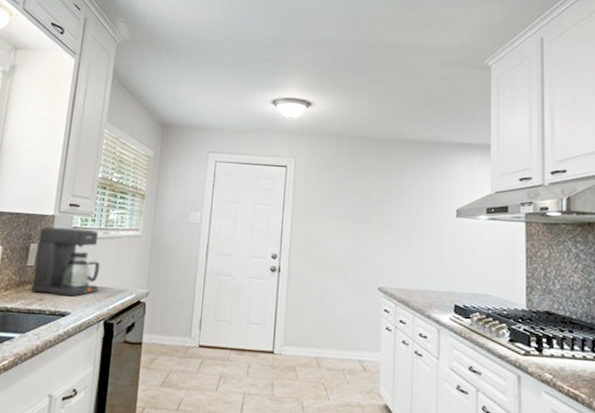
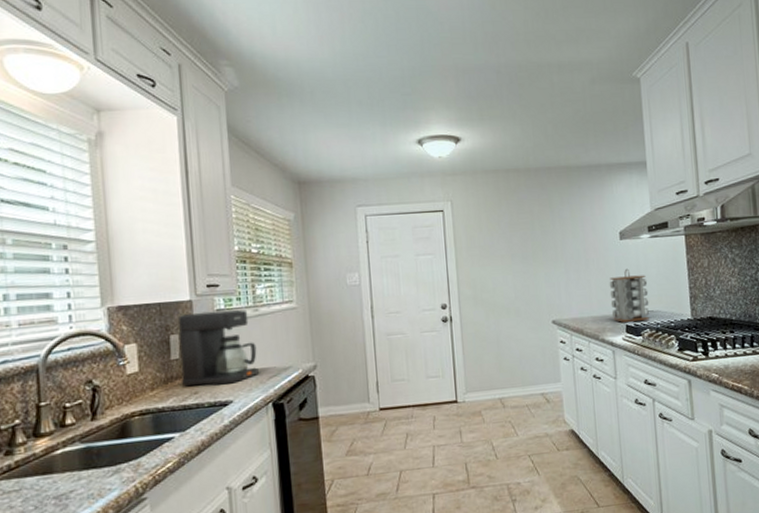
spice rack: none [440,247,482,304] -> present [609,268,650,323]

